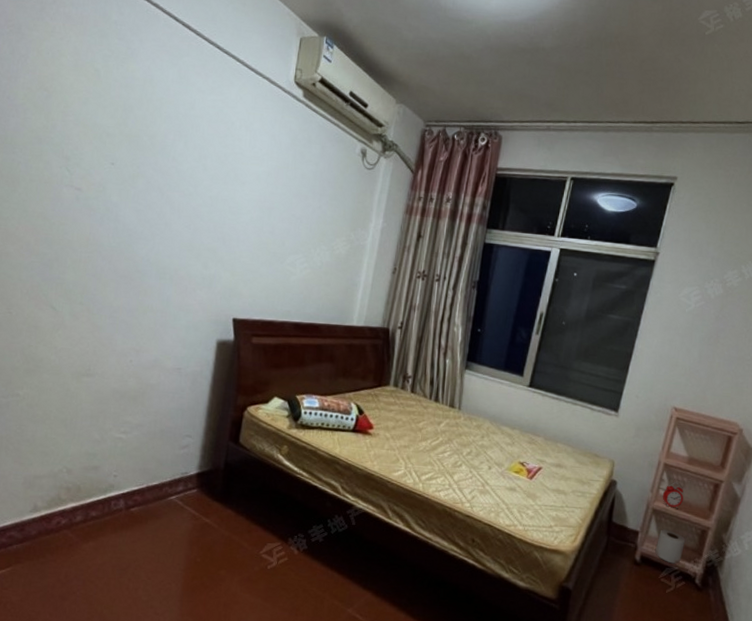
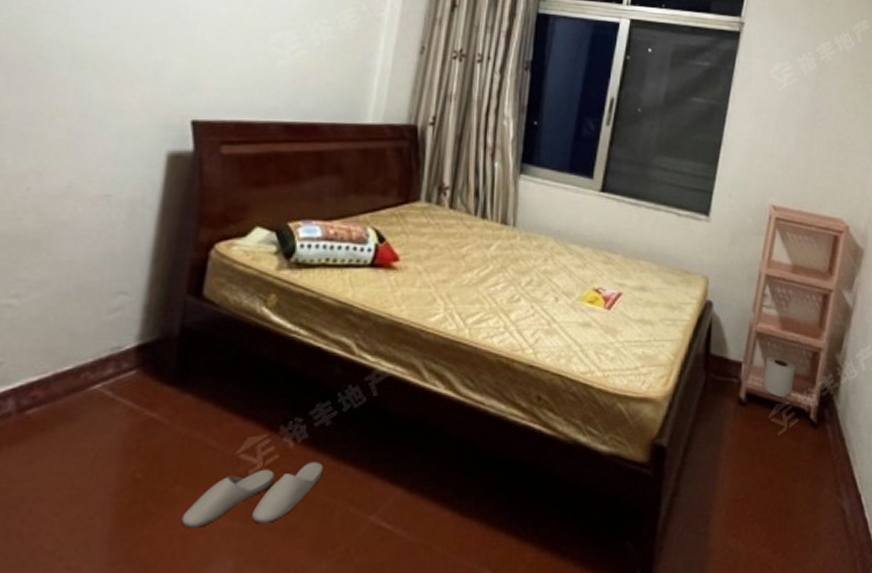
slippers: none [225,566,317,603] -> present [181,462,323,529]
alarm clock: present [662,482,684,509] -> none [766,296,790,330]

